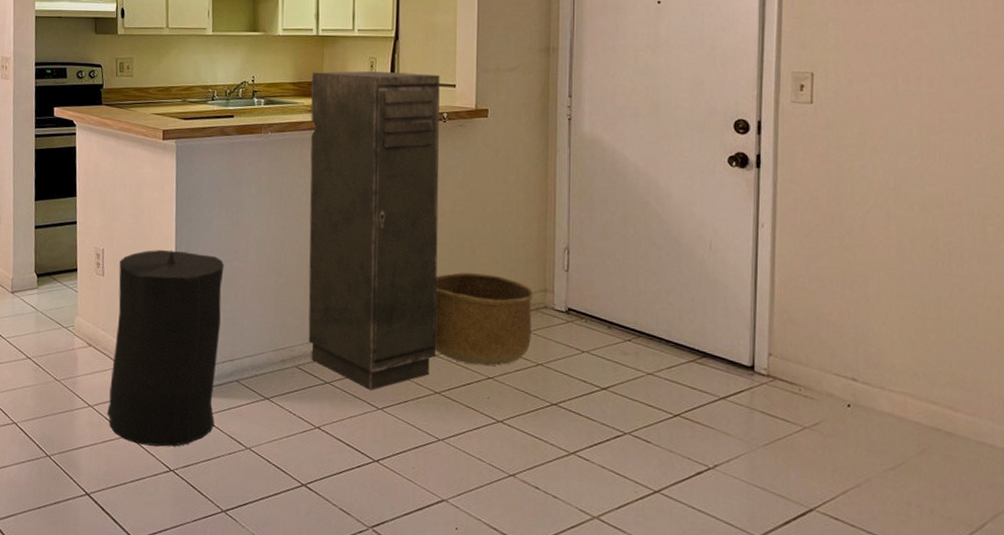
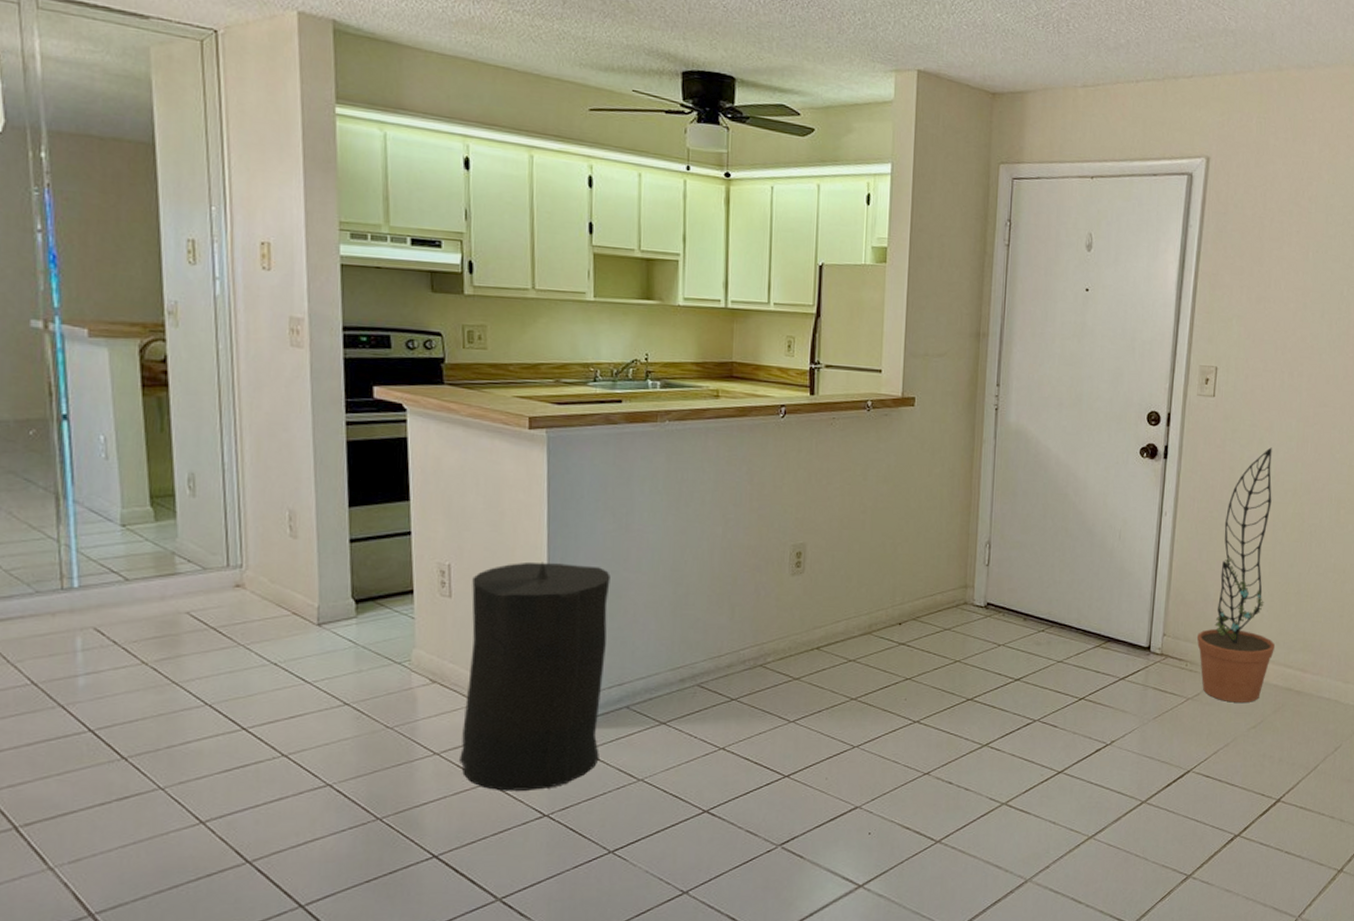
storage cabinet: present [308,70,440,390] -> none [712,350,865,703]
basket: present [435,272,534,366] -> none [852,571,955,667]
decorative plant: none [810,156,912,440] -> present [1196,447,1275,703]

